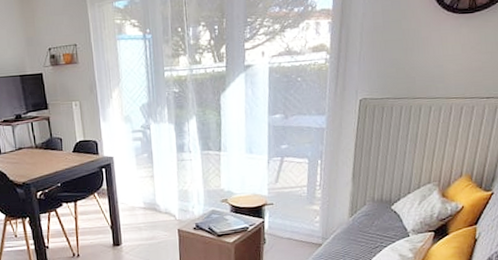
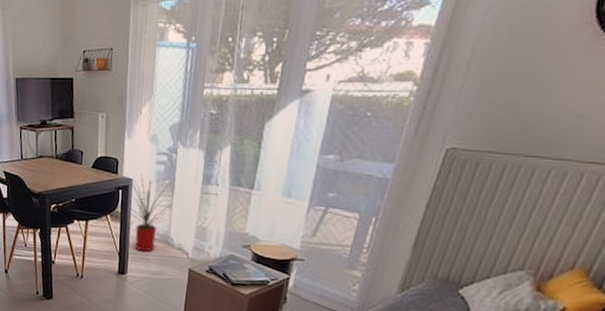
house plant: none [112,151,153,222] -> present [129,174,172,252]

